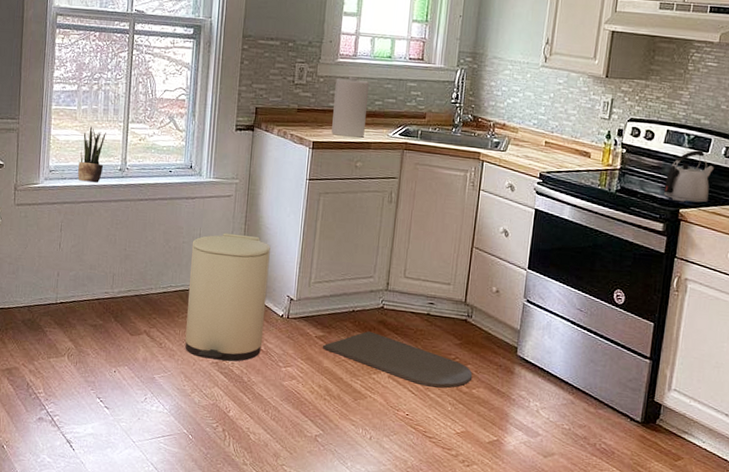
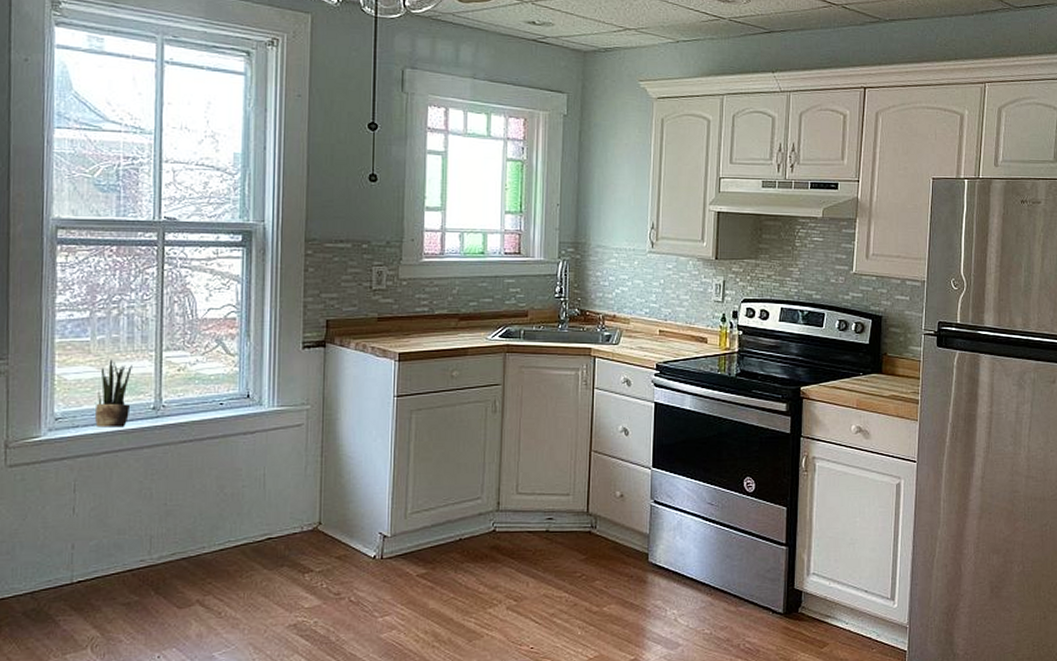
pedal bin: present [184,233,271,362] -> none [251,468,355,622]
door mat: present [323,331,473,388] -> none [427,560,602,612]
paper towel holder: present [331,76,370,139] -> none [420,277,461,345]
kettle: present [663,150,714,203] -> none [783,326,829,380]

